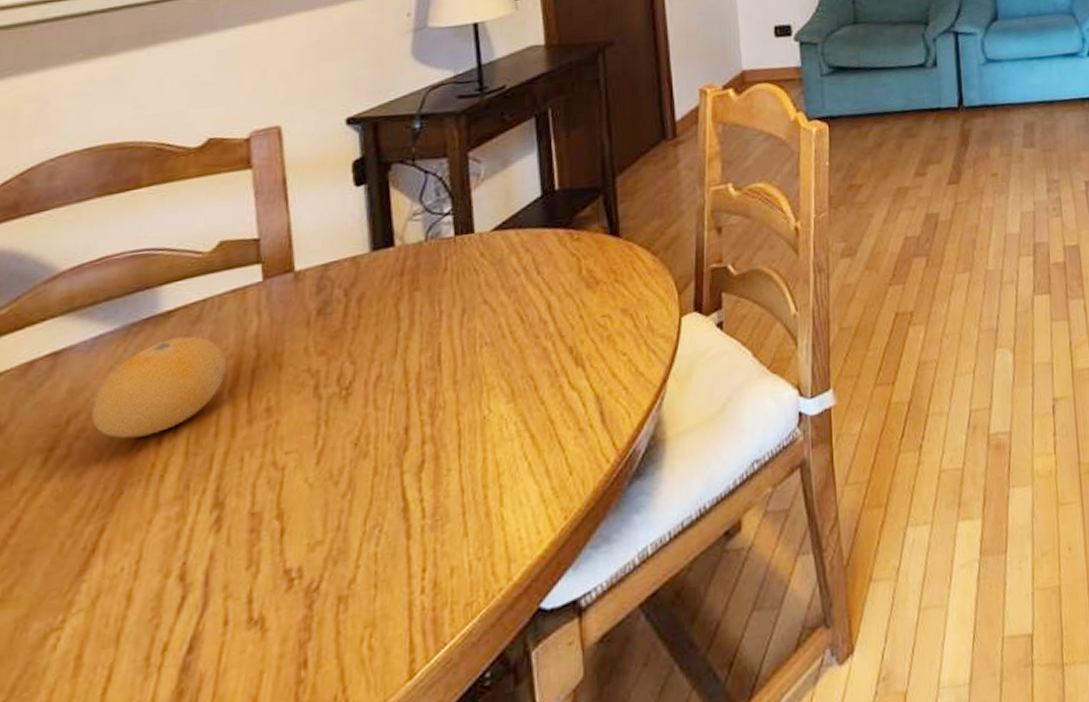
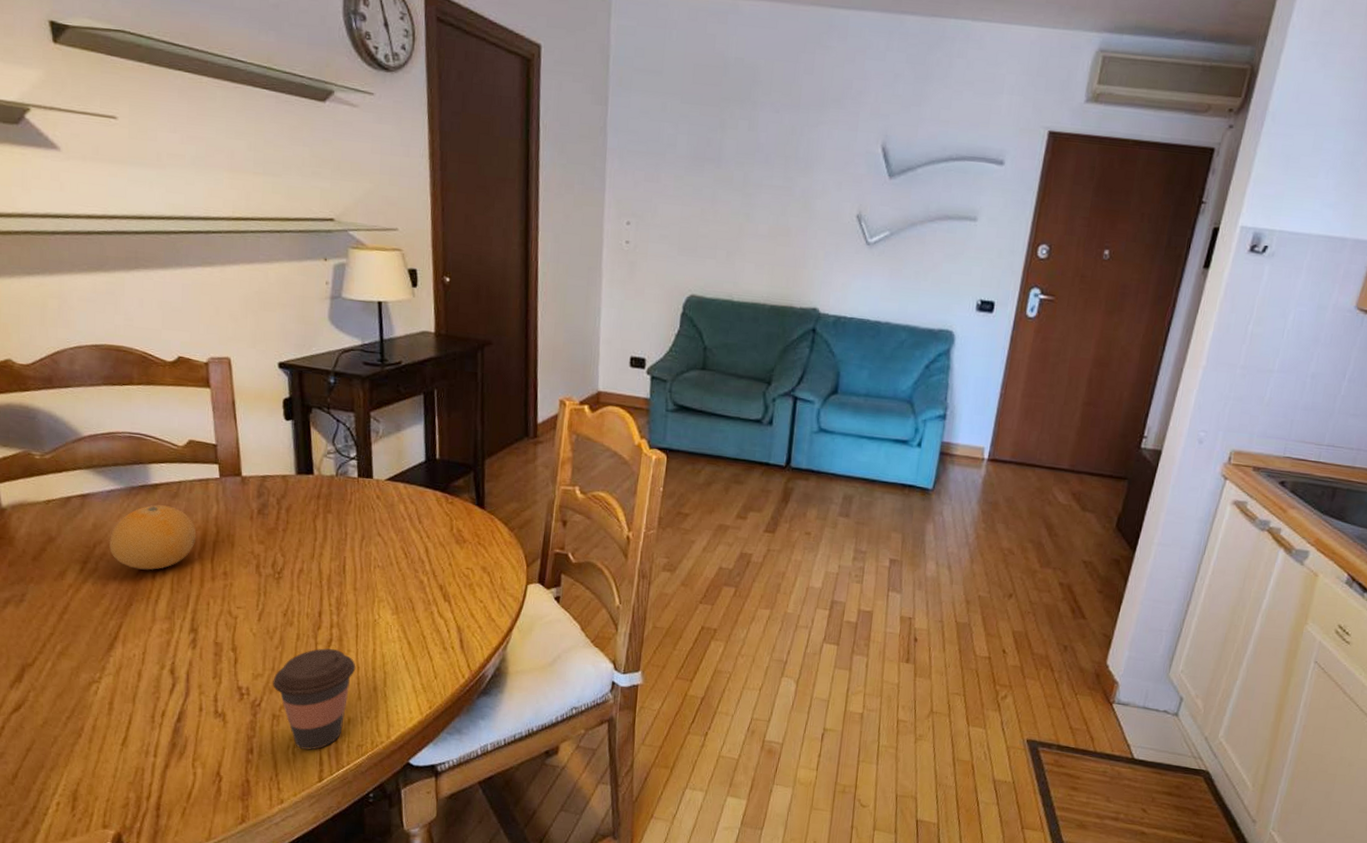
coffee cup: none [338,473,460,637] -> present [273,648,356,750]

